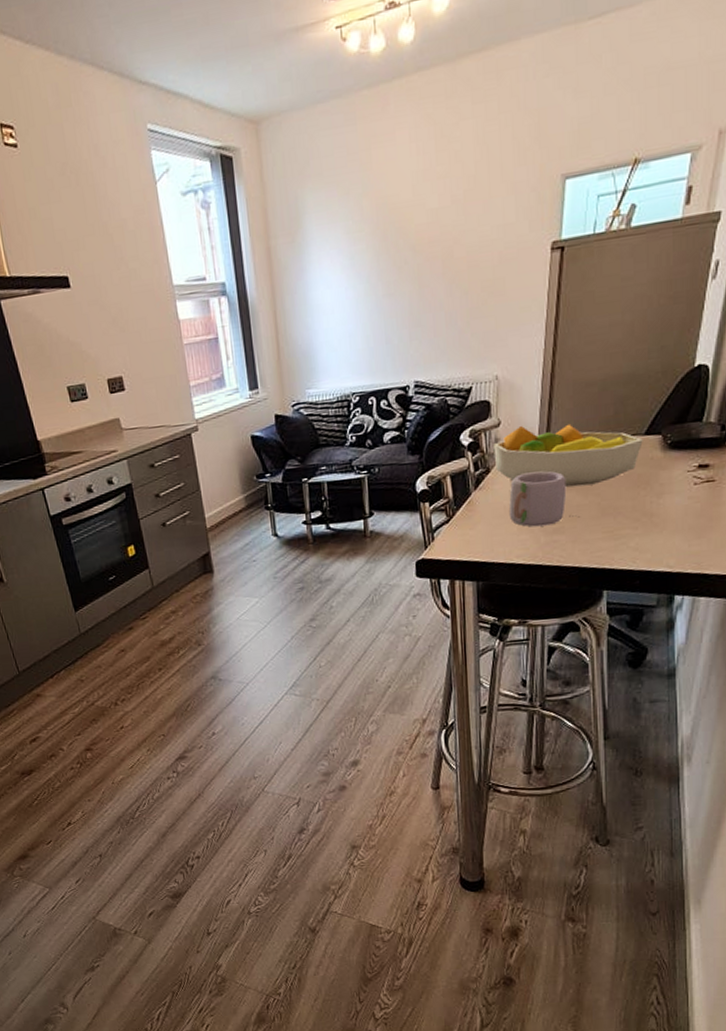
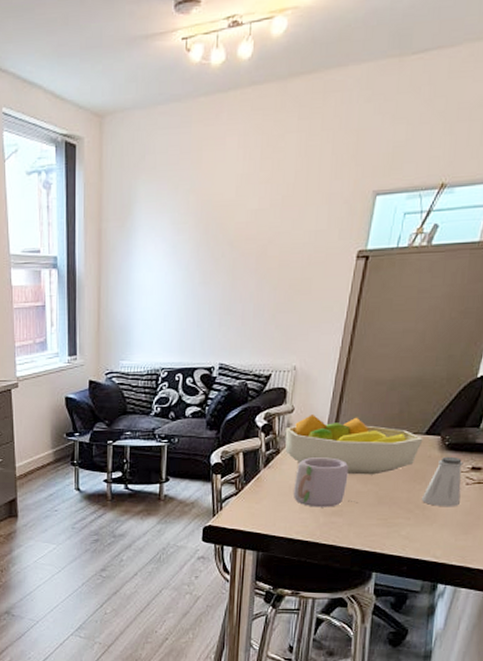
saltshaker: none [647,455,689,512] -> present [421,456,464,507]

